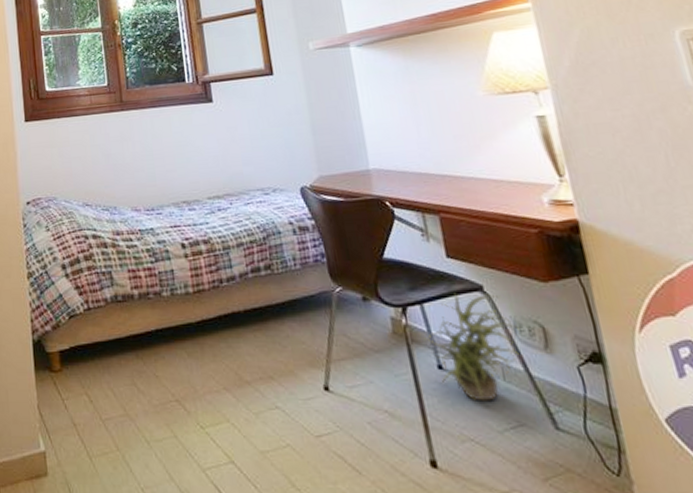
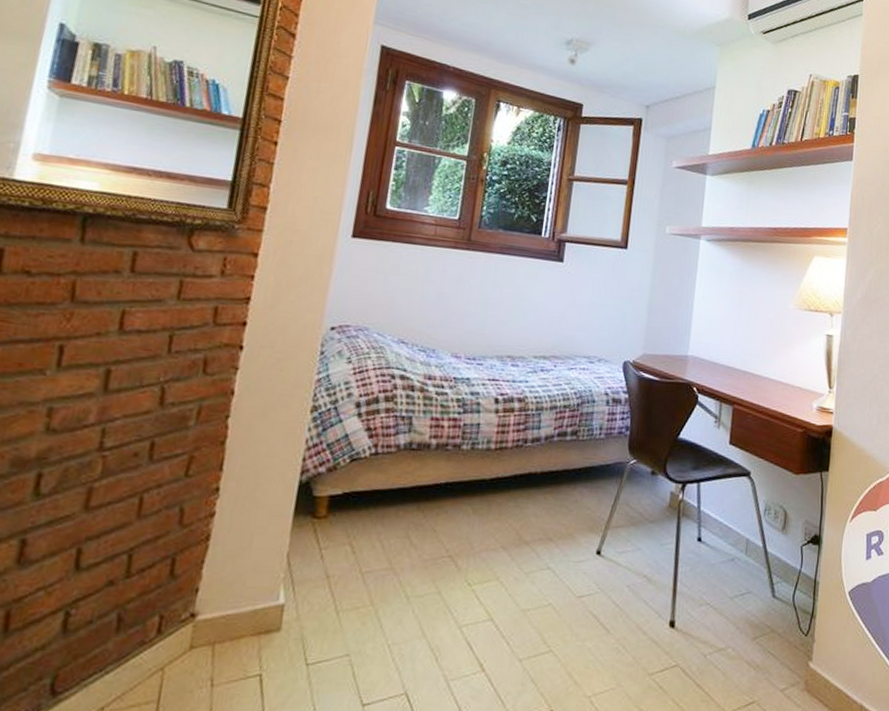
potted plant: present [423,294,519,401] -> none [692,477,768,571]

